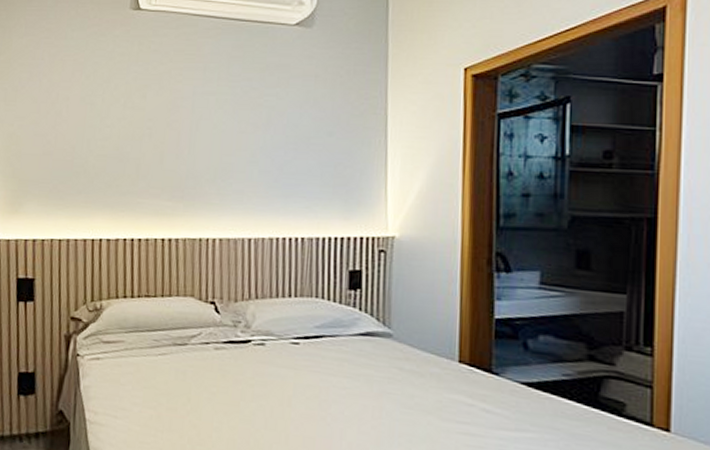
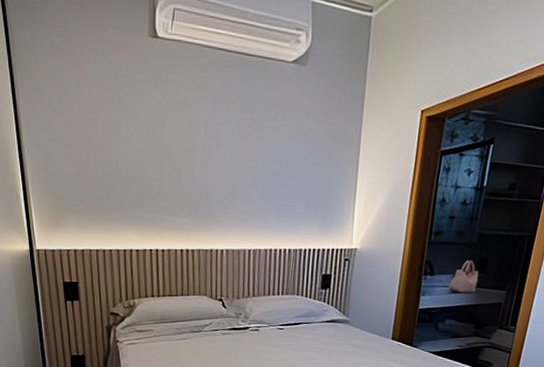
handbag: none [535,252,579,298] -> present [448,260,479,293]

